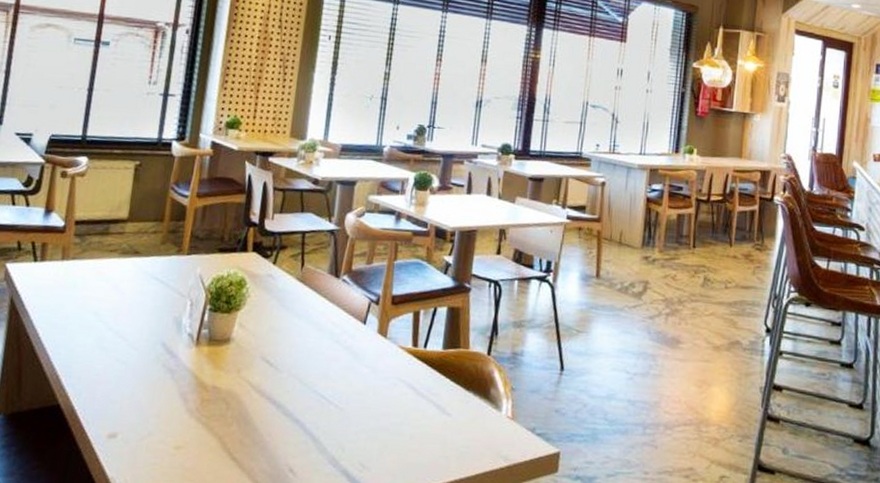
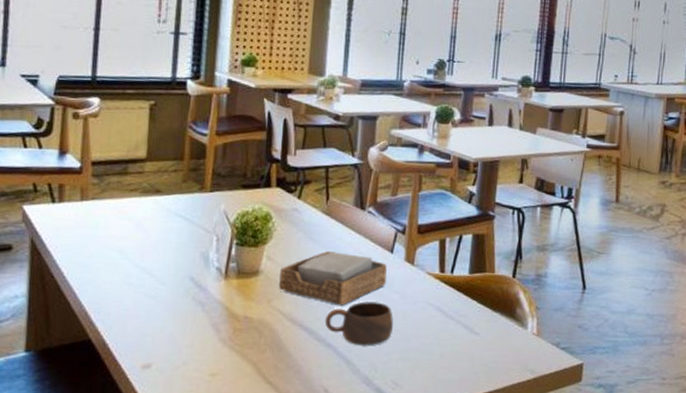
napkin holder: none [248,319,359,379] -> present [278,250,387,306]
cup: none [293,375,363,423] -> present [324,301,393,345]

